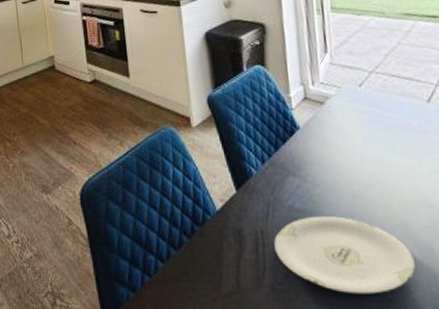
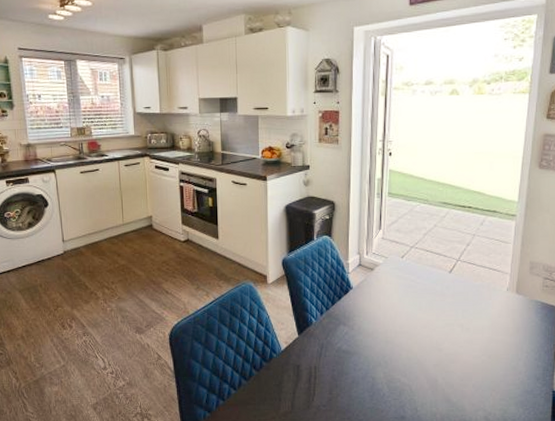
plate: present [274,216,416,295] -> none [323,356,423,413]

